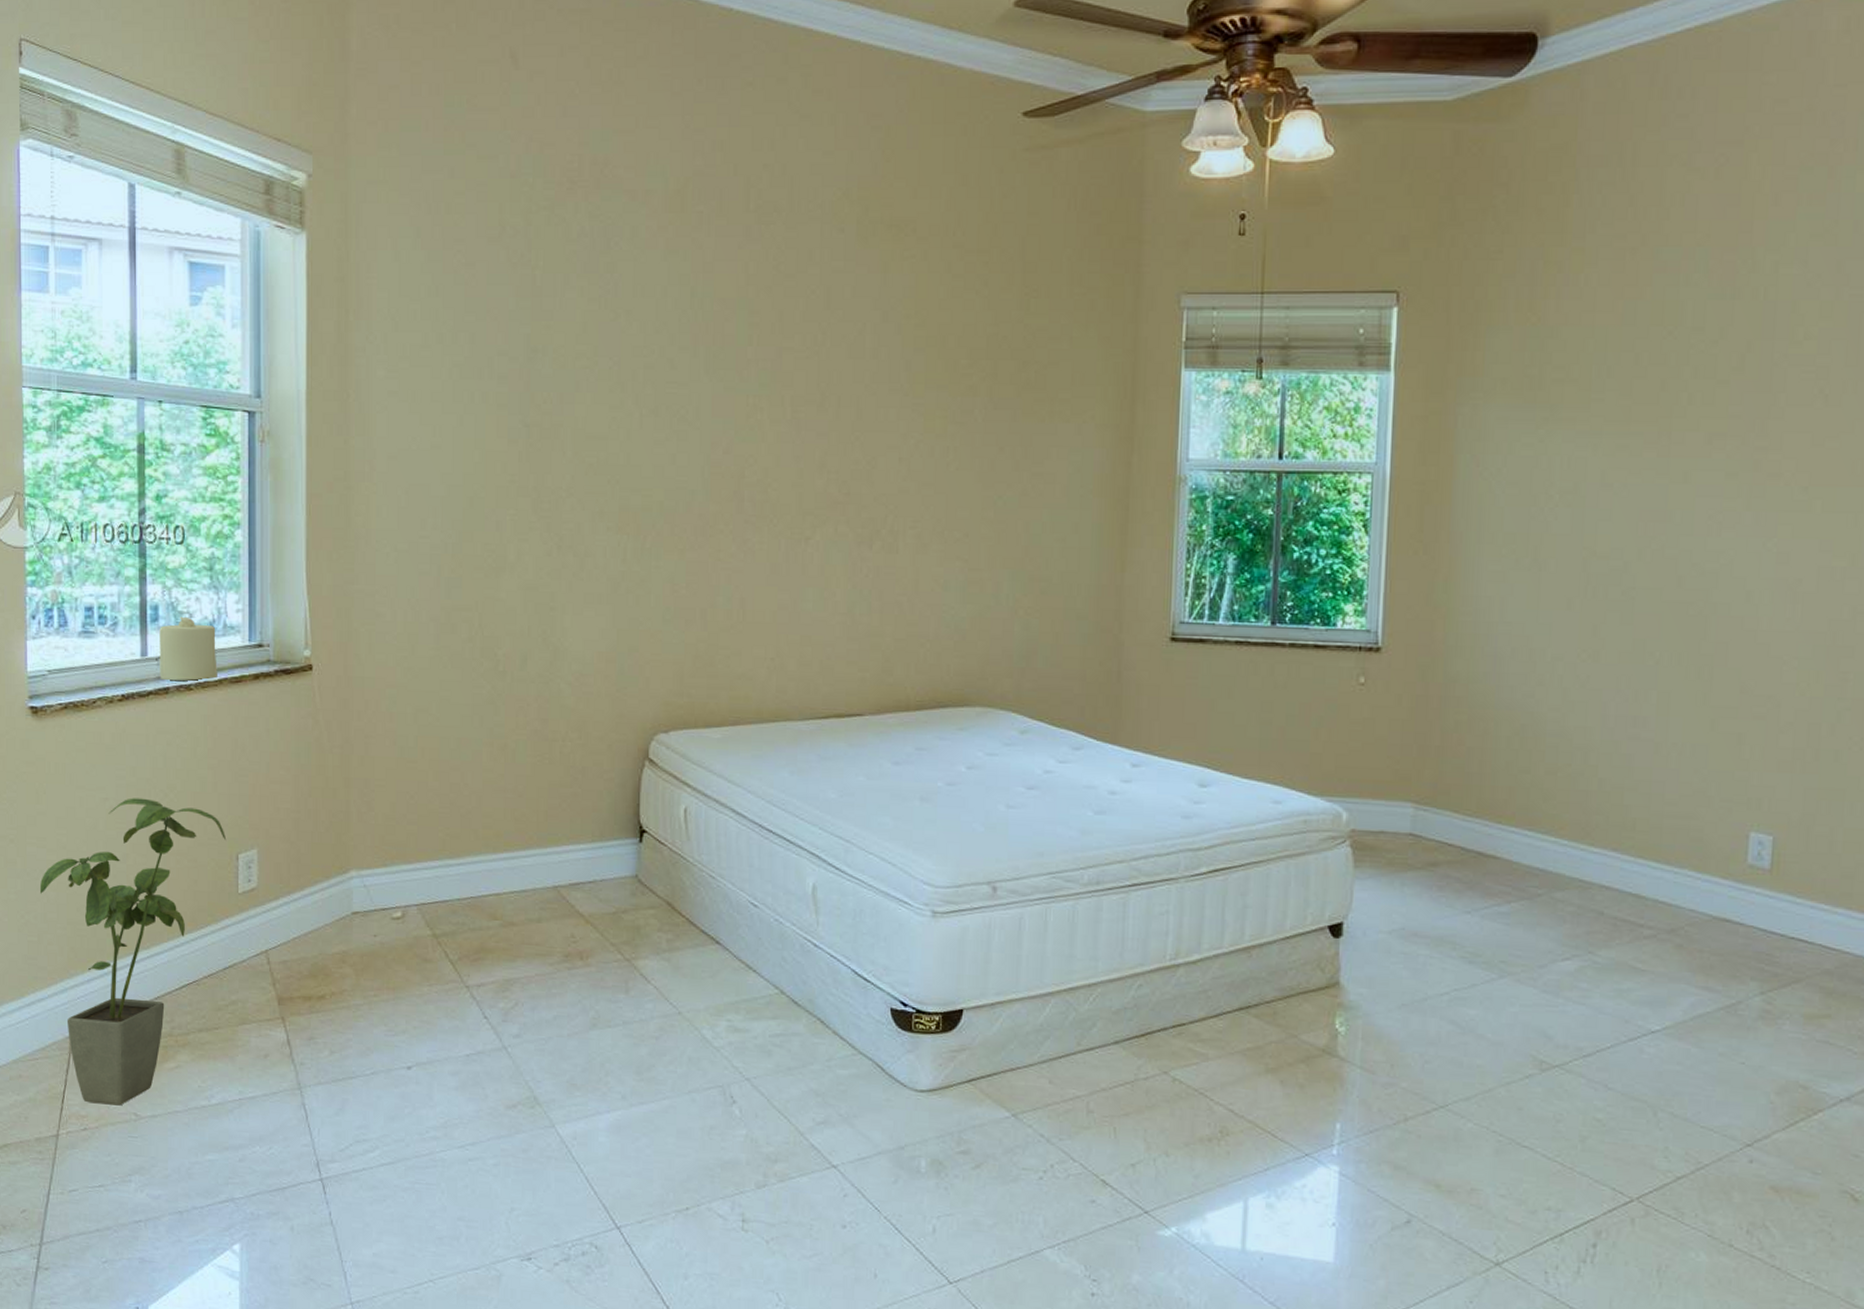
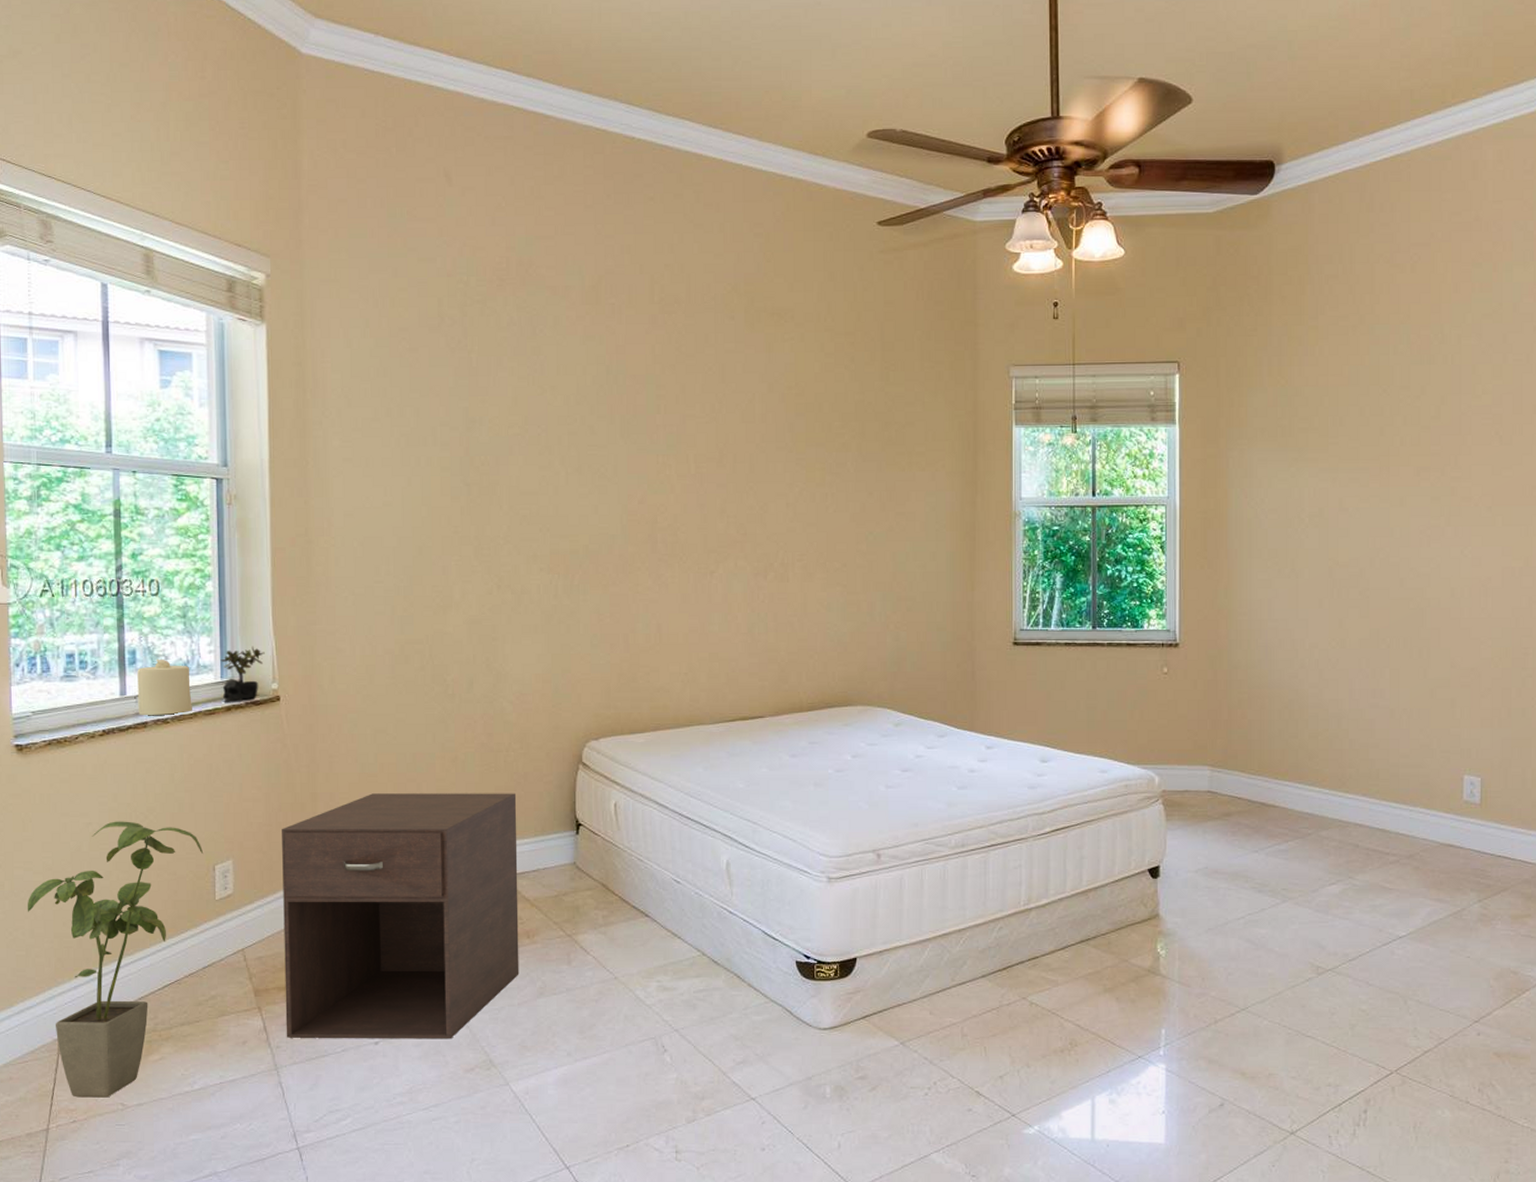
succulent plant: none [249,606,297,671] -> present [220,646,265,704]
nightstand: none [311,782,573,1069] -> present [282,793,519,1038]

